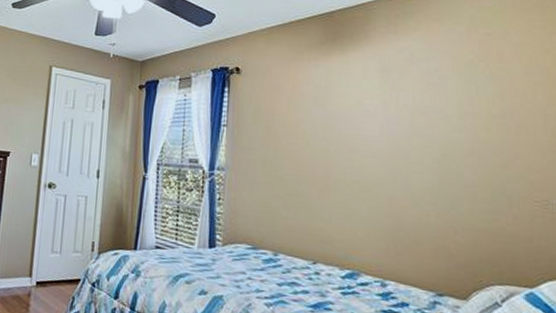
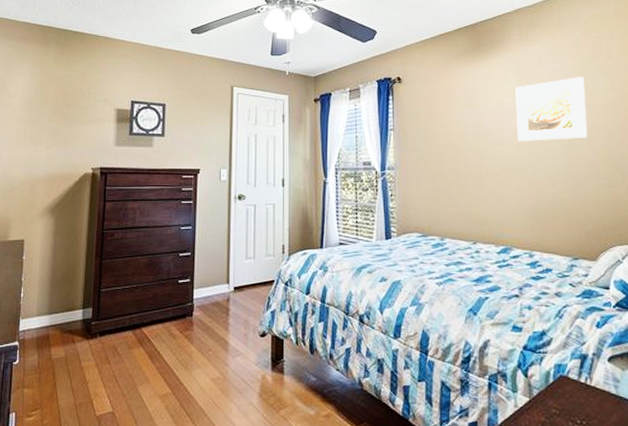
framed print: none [376,80,466,153] -> present [515,77,588,141]

